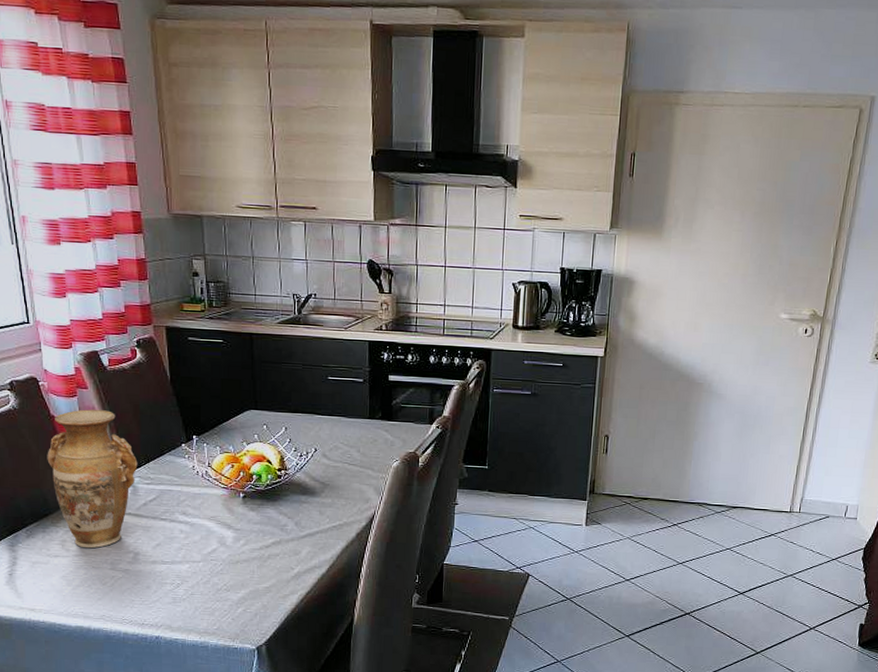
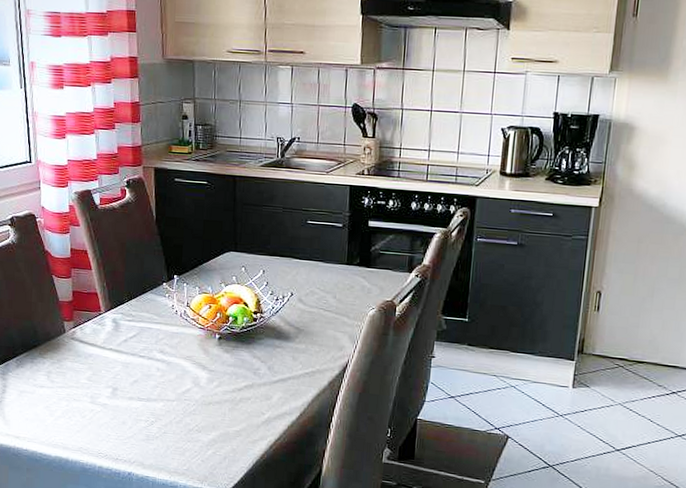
vase: present [47,409,138,549] -> none [39,246,121,381]

